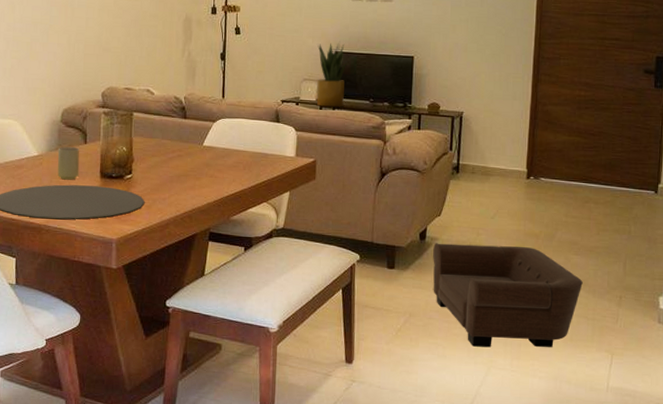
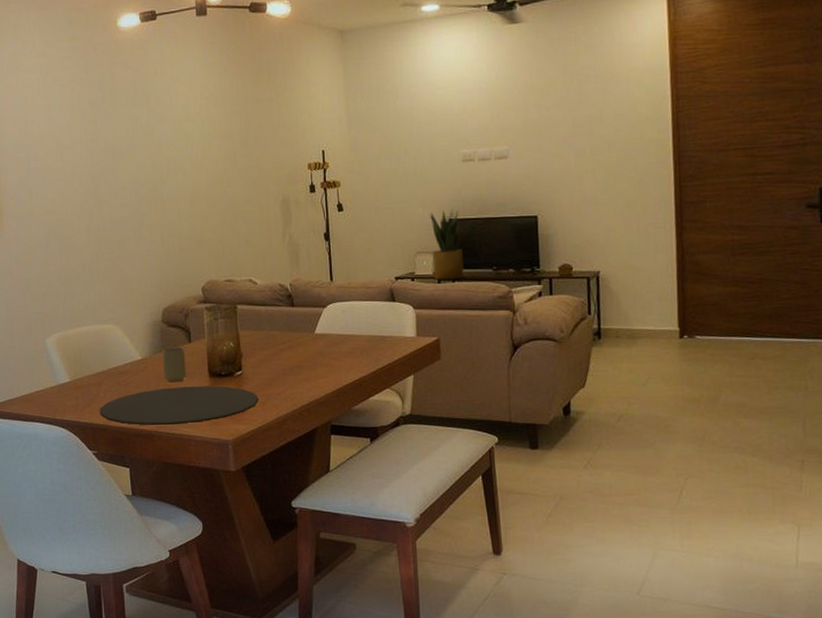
dog bed: present [433,243,583,348] -> none [580,413,757,528]

